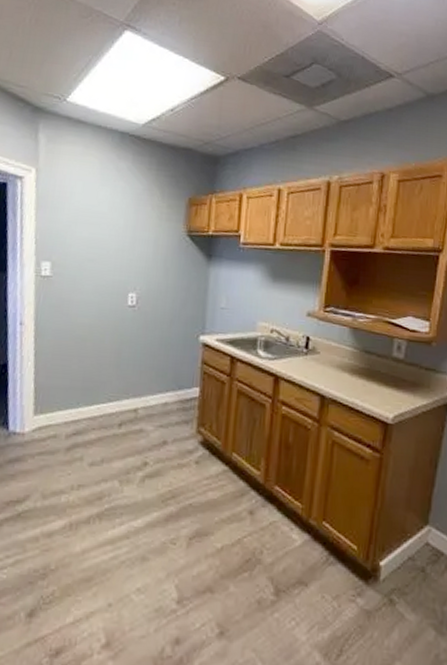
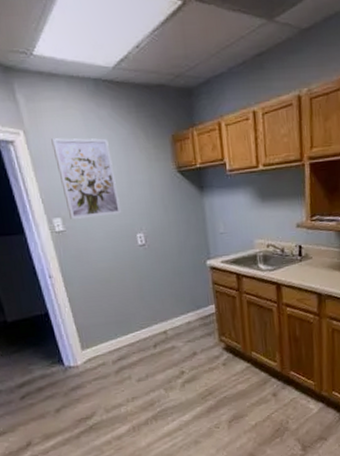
wall art: none [60,181,121,269] -> present [51,138,122,219]

